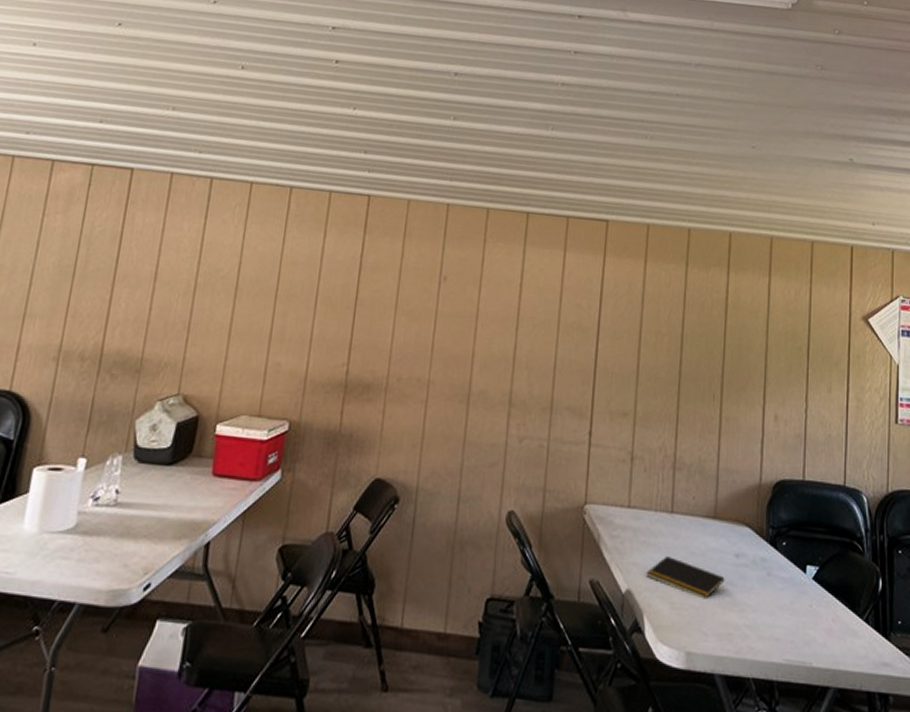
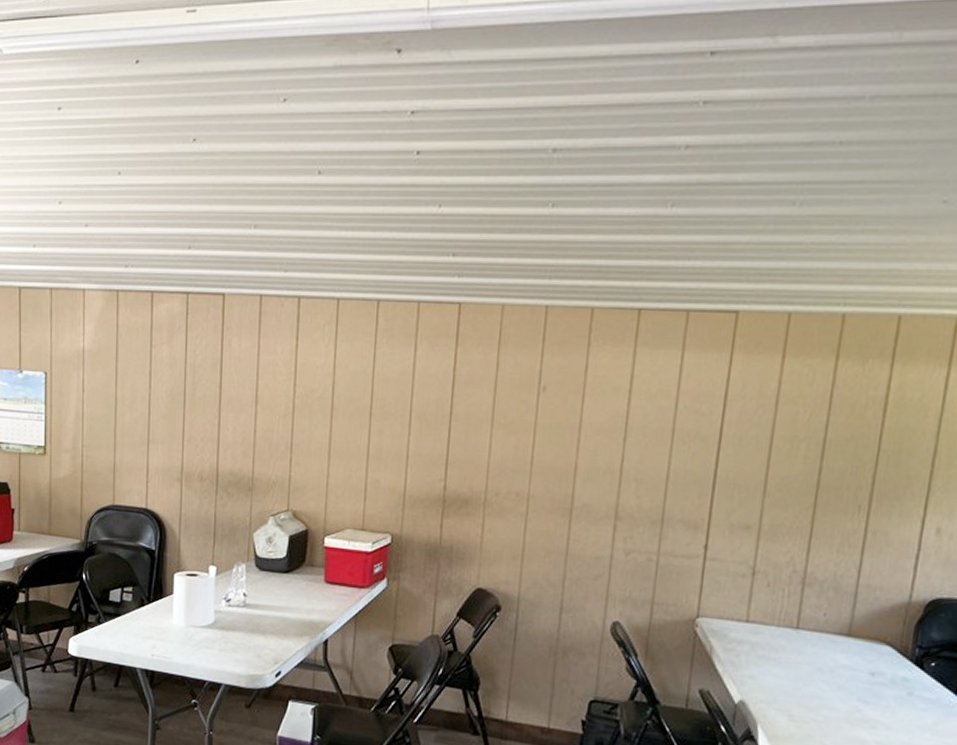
notepad: present [646,556,725,600] -> none [762,671,856,715]

